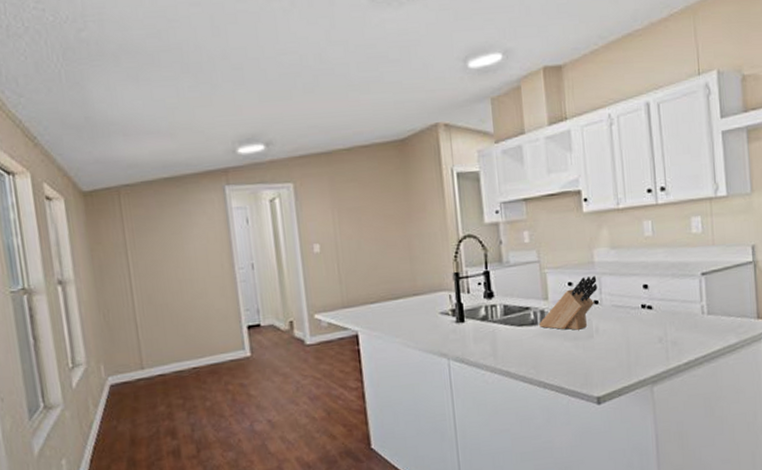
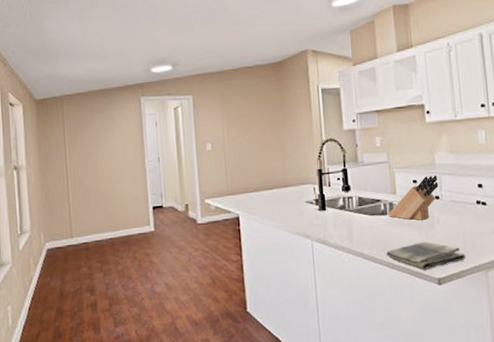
dish towel: none [537,354,629,388] -> present [386,241,466,269]

